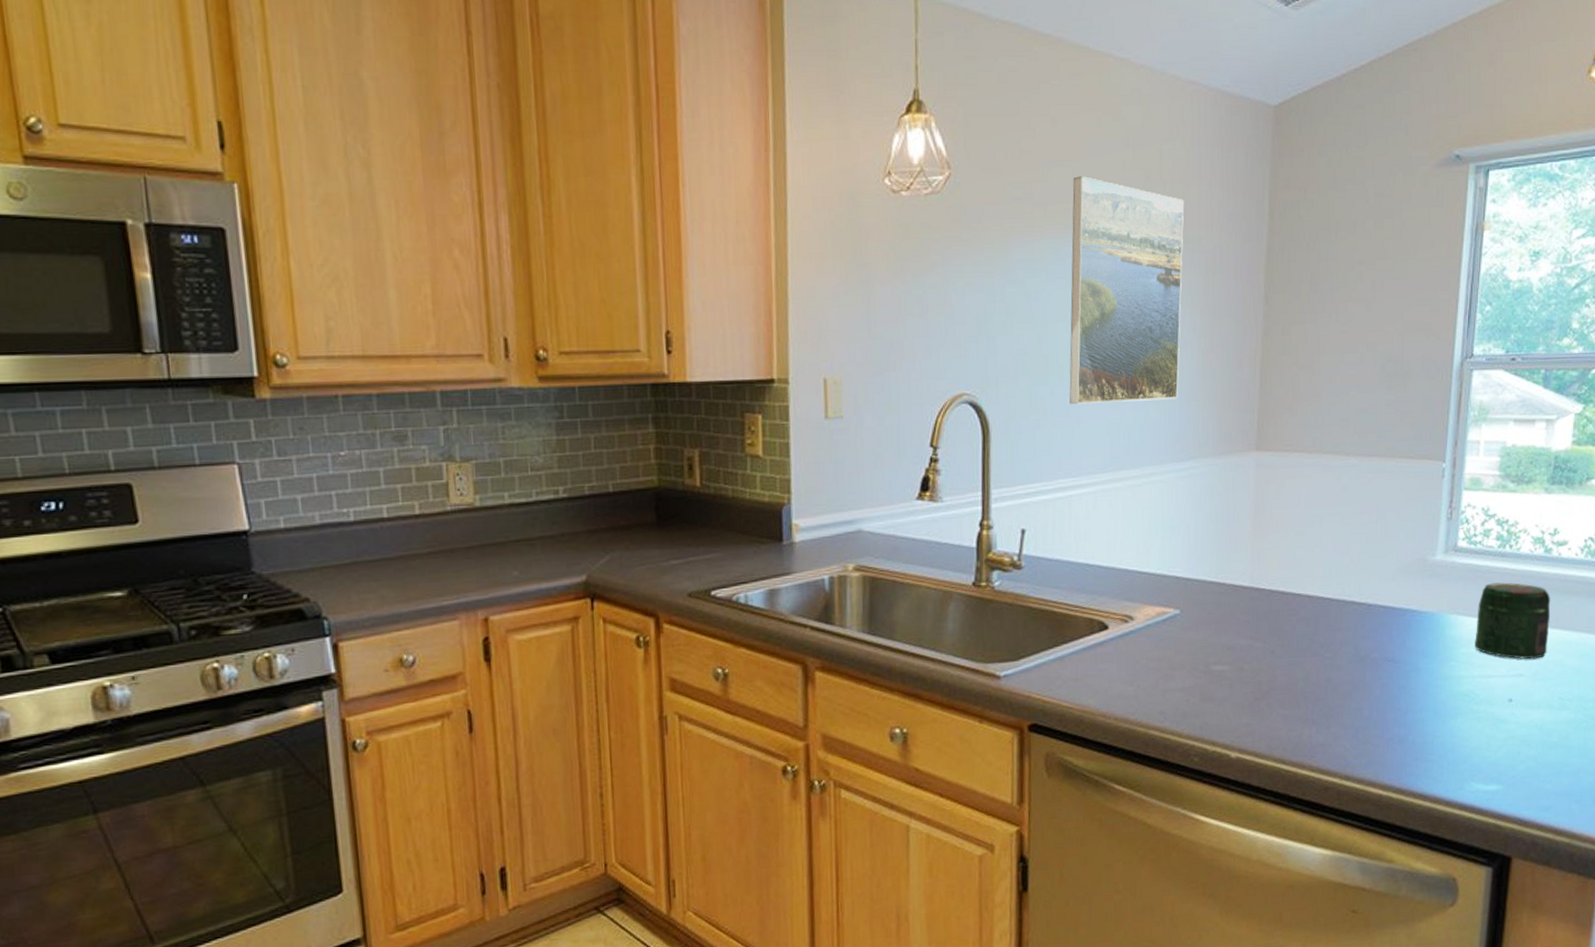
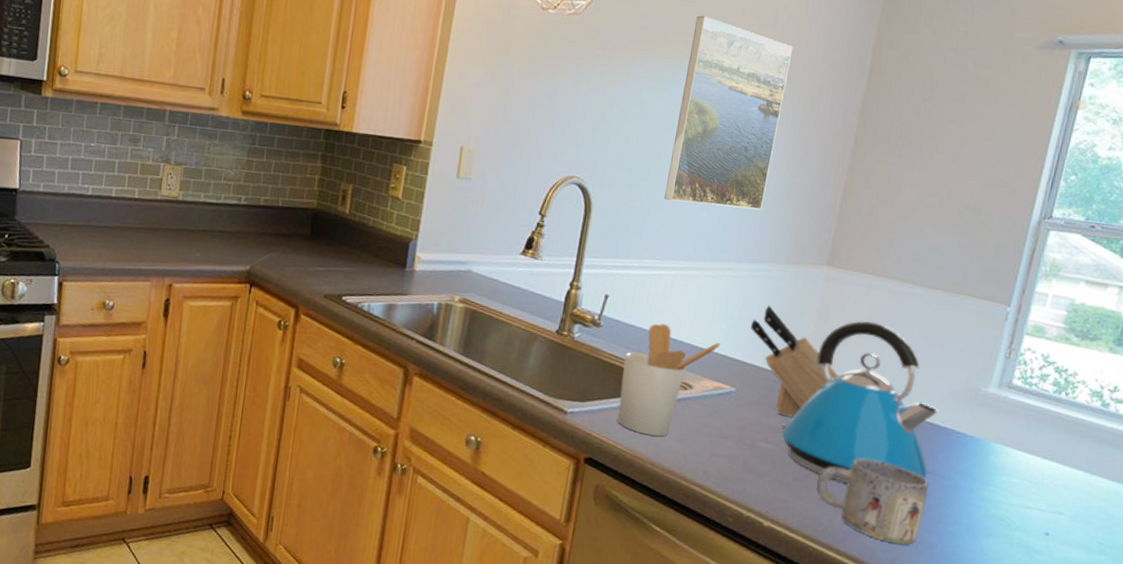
utensil holder: none [1054,551,1157,684] -> present [618,324,721,437]
knife block: none [1185,507,1285,630] -> present [750,305,839,417]
kettle: none [1231,505,1390,692] -> present [778,320,938,484]
mug: none [1279,659,1391,746] -> present [816,458,928,545]
jar: present [1475,582,1551,660] -> none [1017,423,1102,502]

